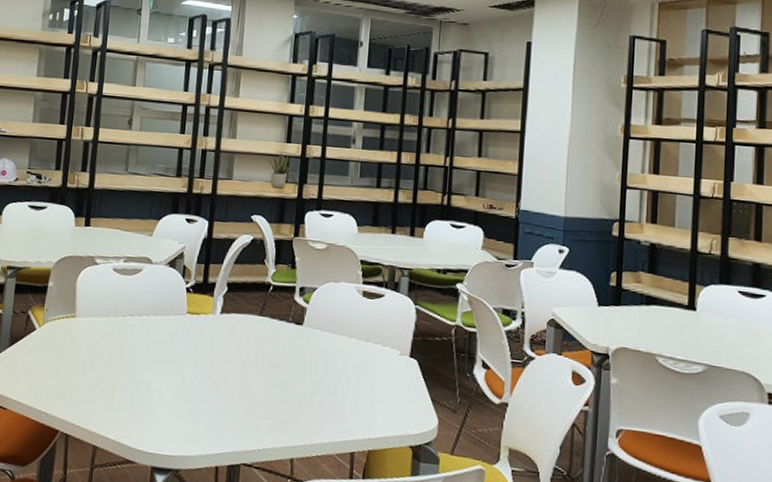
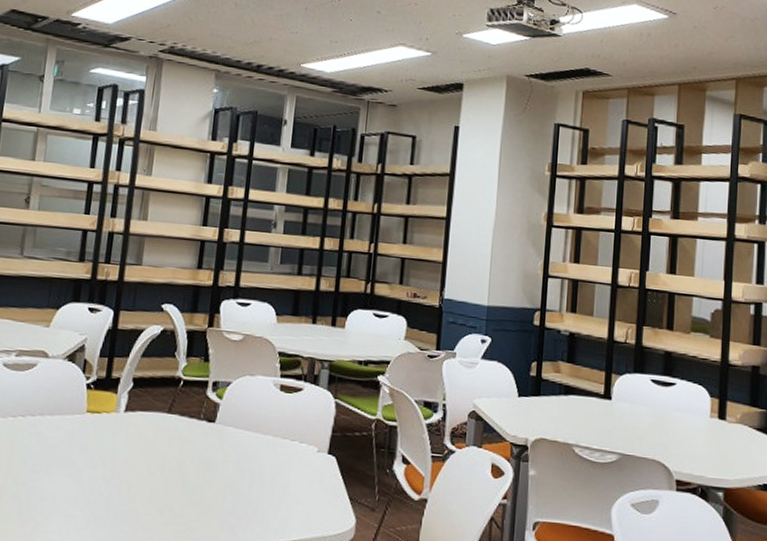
potted plant: present [267,152,294,189] -> none [181,235,210,276]

